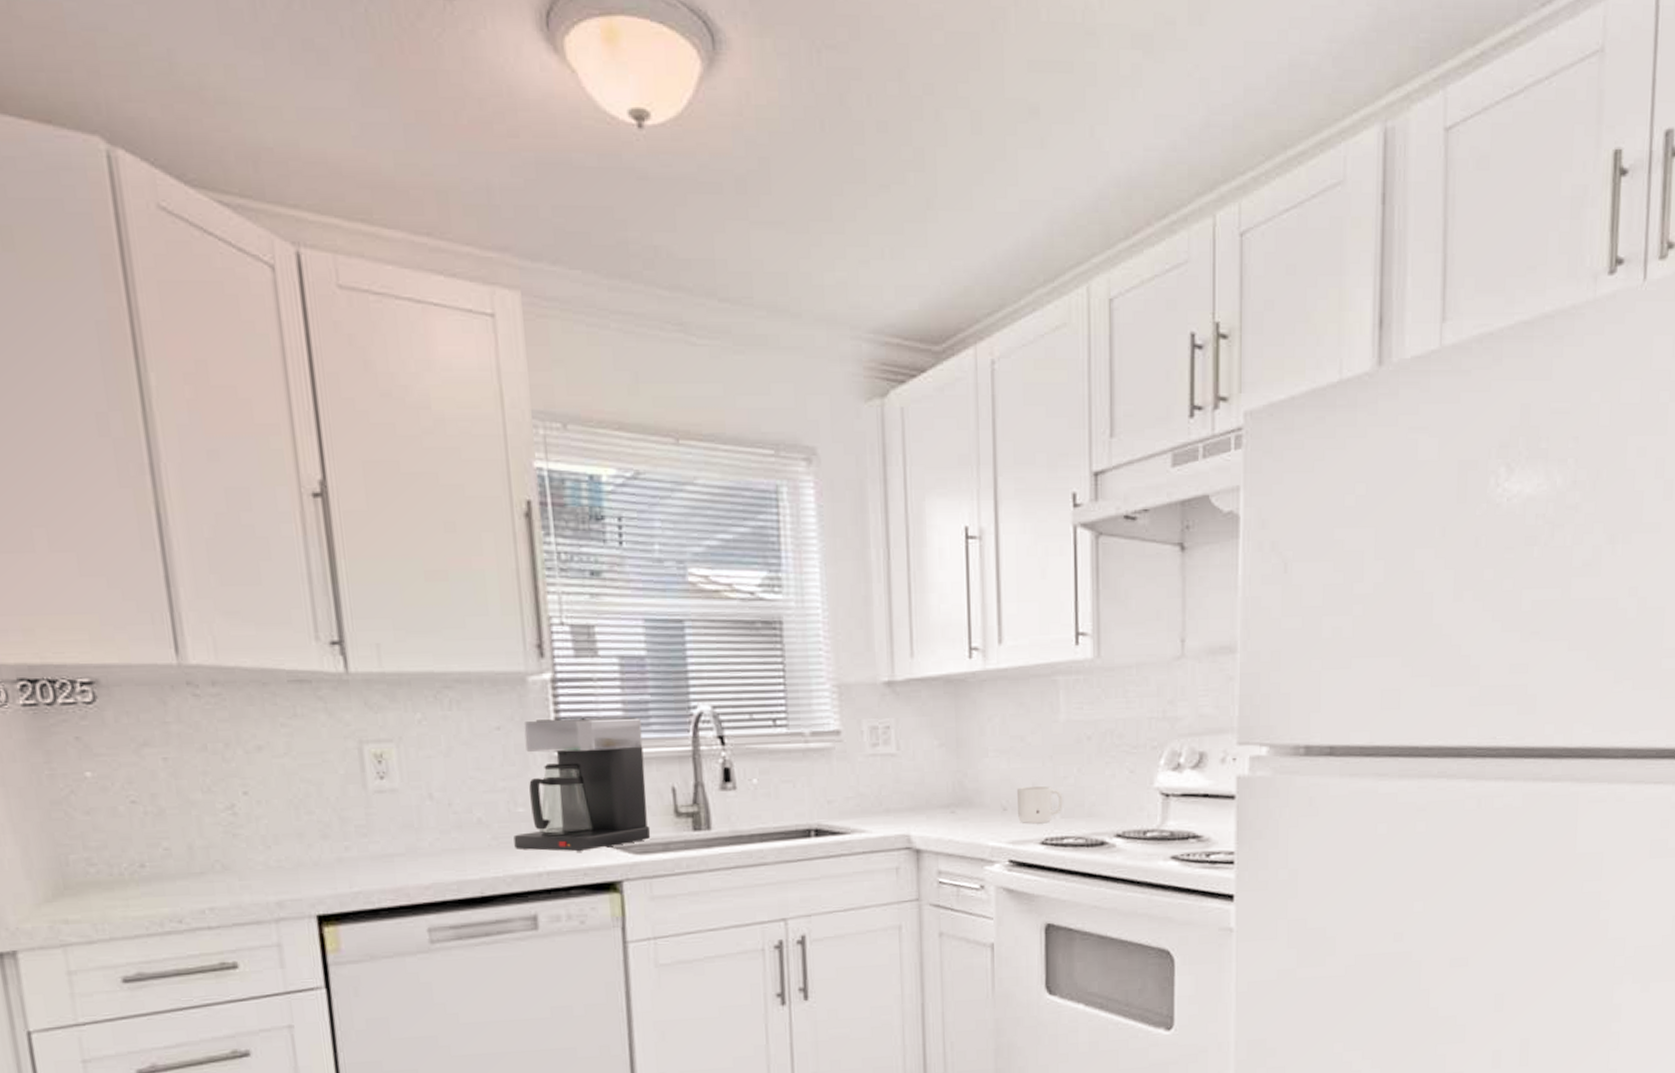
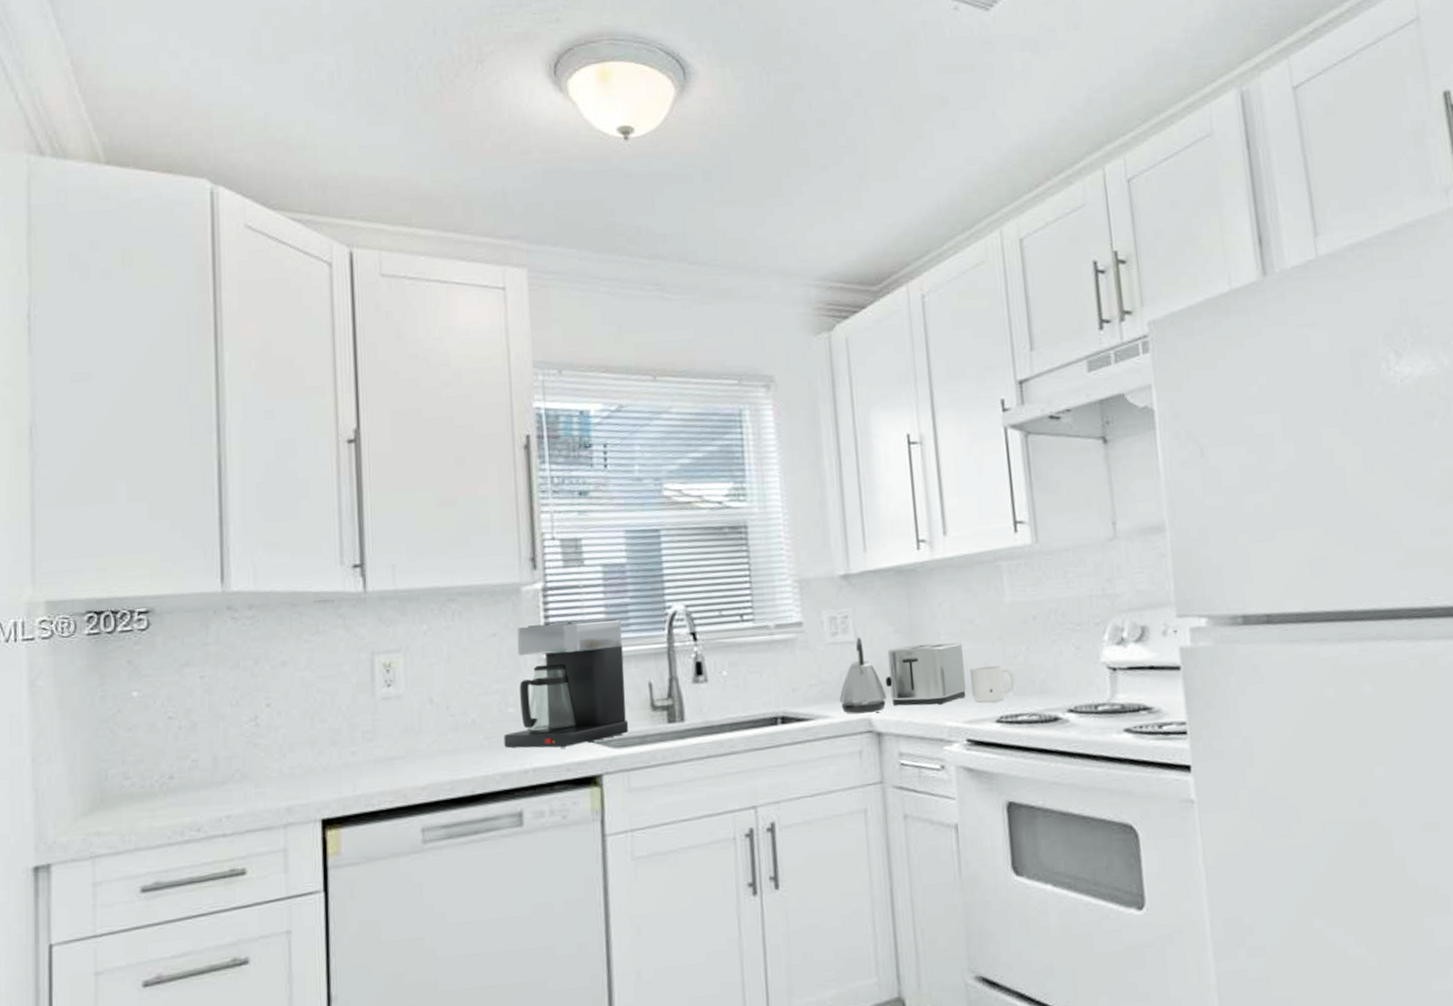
kettle: none [877,749,927,831] -> present [839,637,886,715]
toaster: none [927,759,1012,824] -> present [885,642,966,706]

